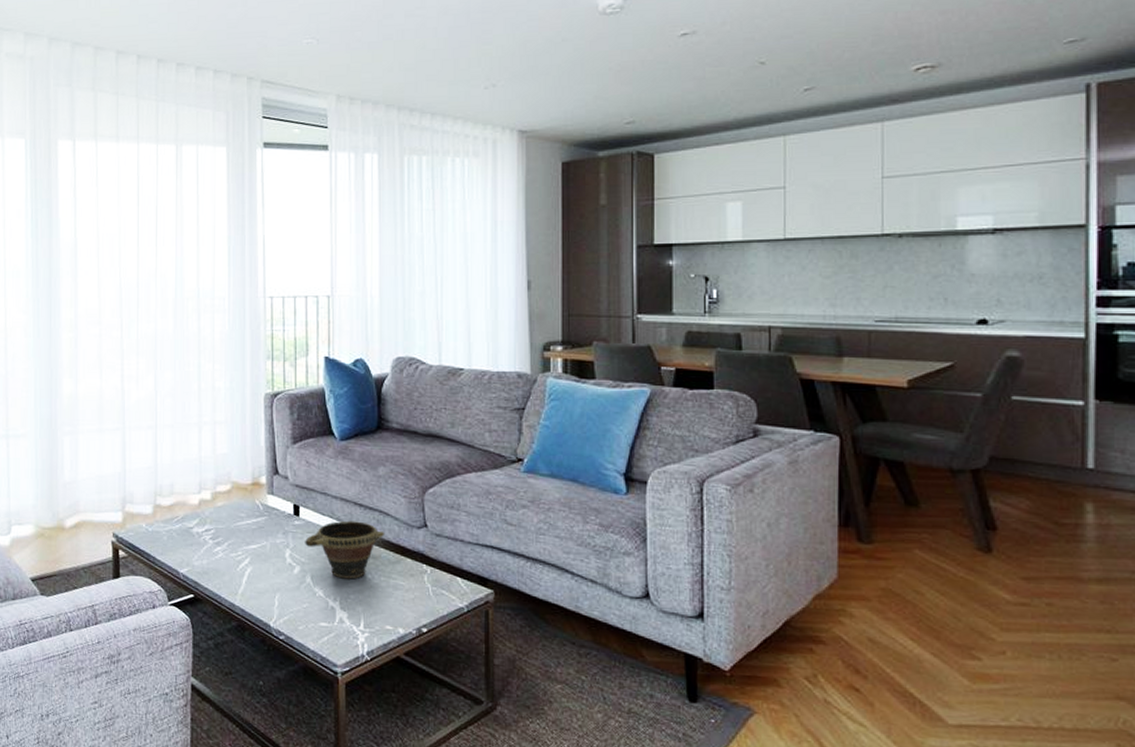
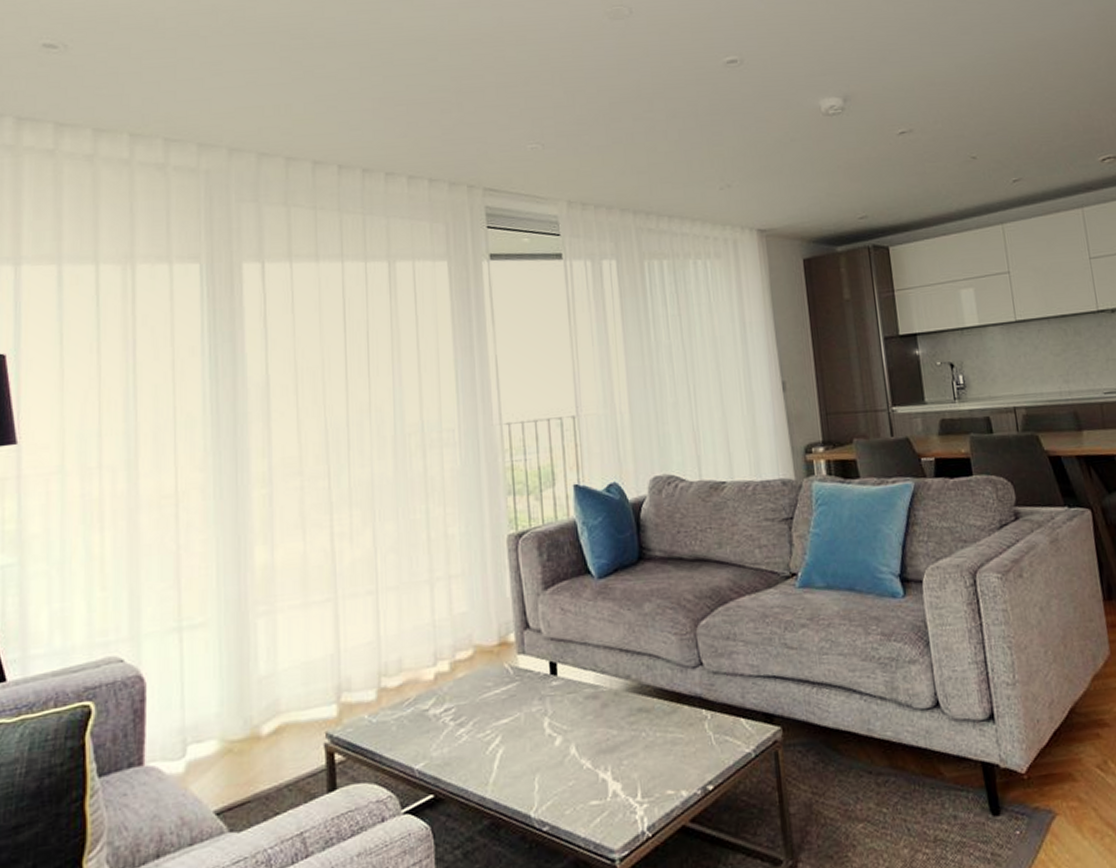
bowl: present [305,521,384,579] -> none [565,670,656,743]

